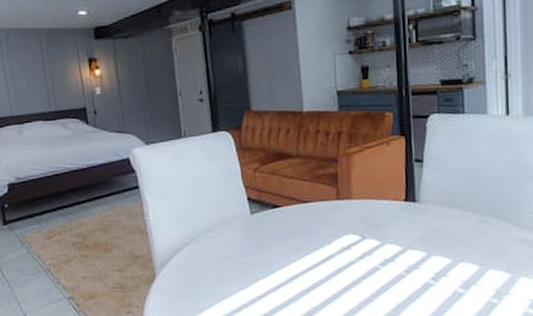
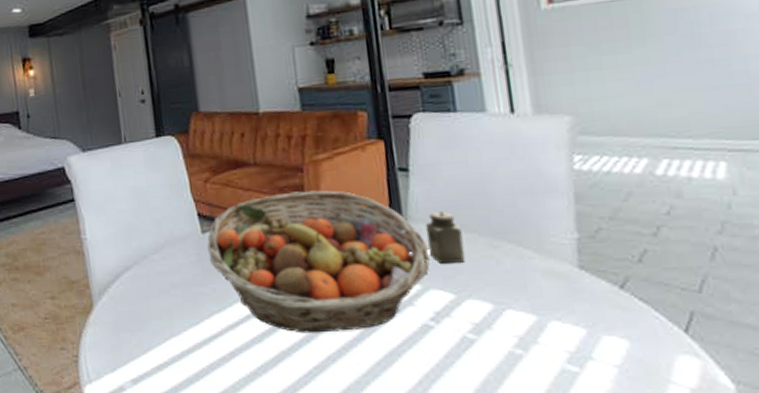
fruit basket: none [255,177,434,293] -> present [207,190,430,334]
salt shaker: none [432,194,462,237] -> present [425,211,466,265]

